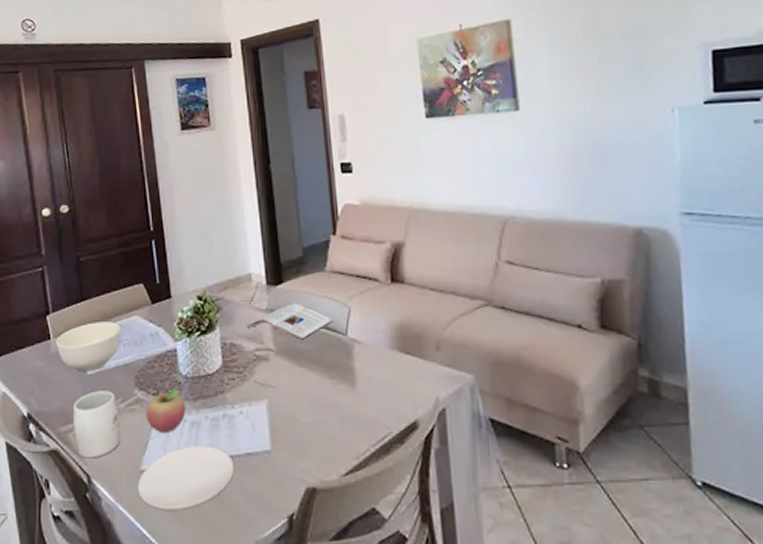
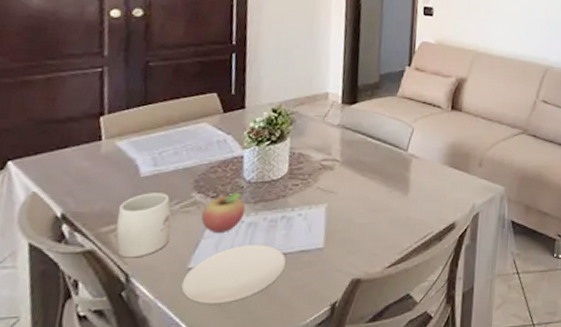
bowl: present [56,322,121,371] -> none [108,126,187,174]
magazine: present [246,303,333,340] -> none [316,121,397,153]

